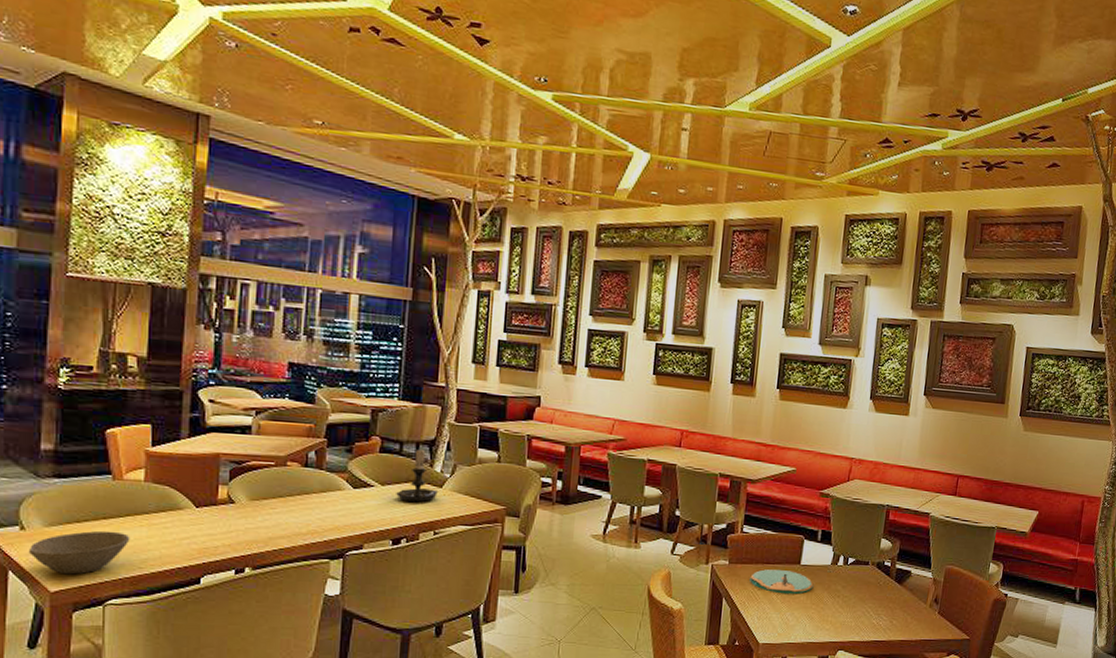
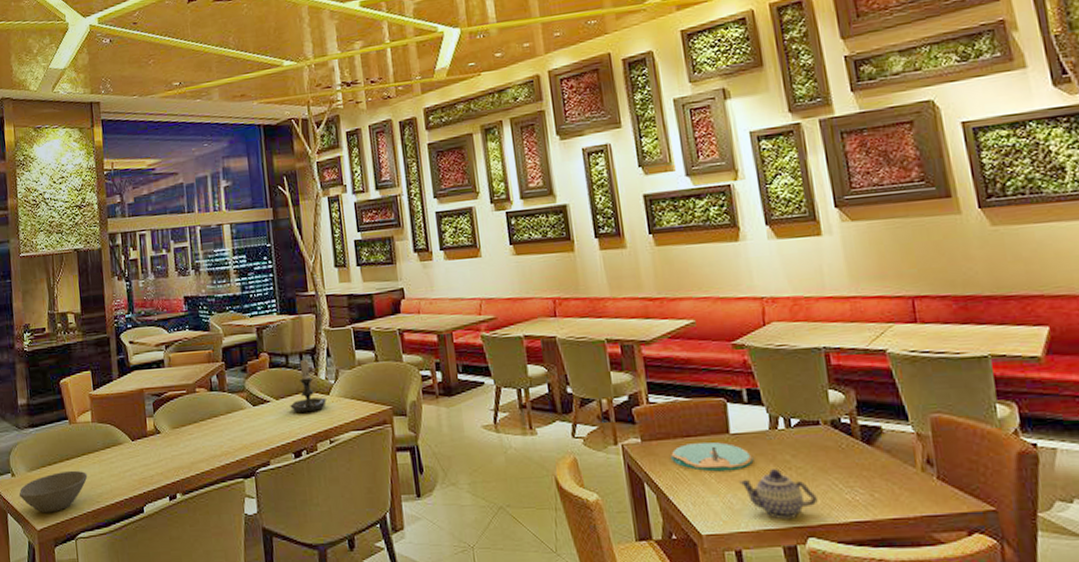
teapot: none [798,596,853,636] -> present [739,469,818,520]

